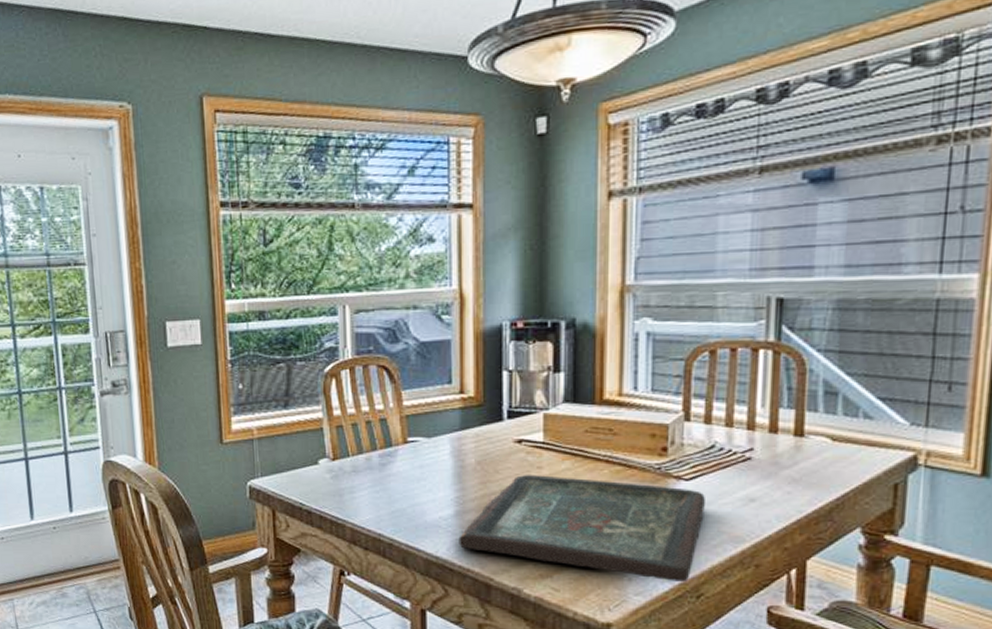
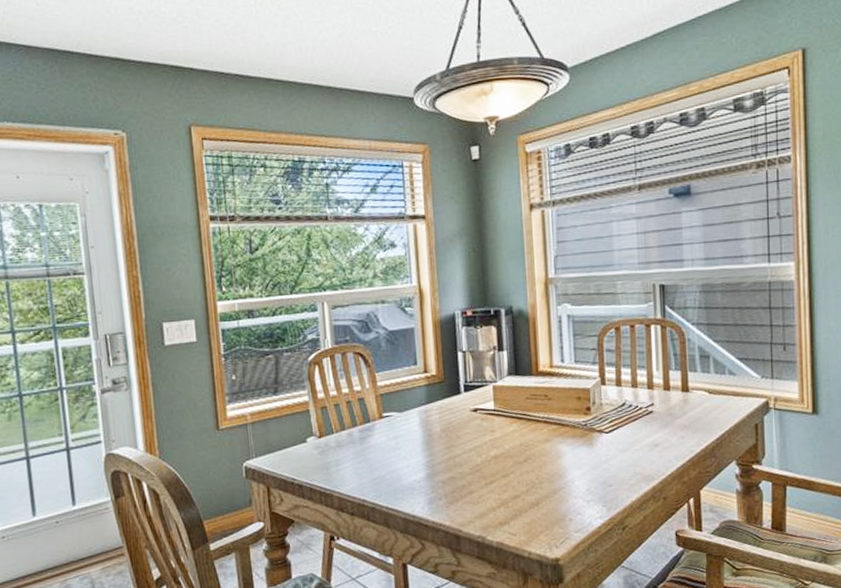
board game: present [458,474,705,582] -> none [431,437,622,518]

